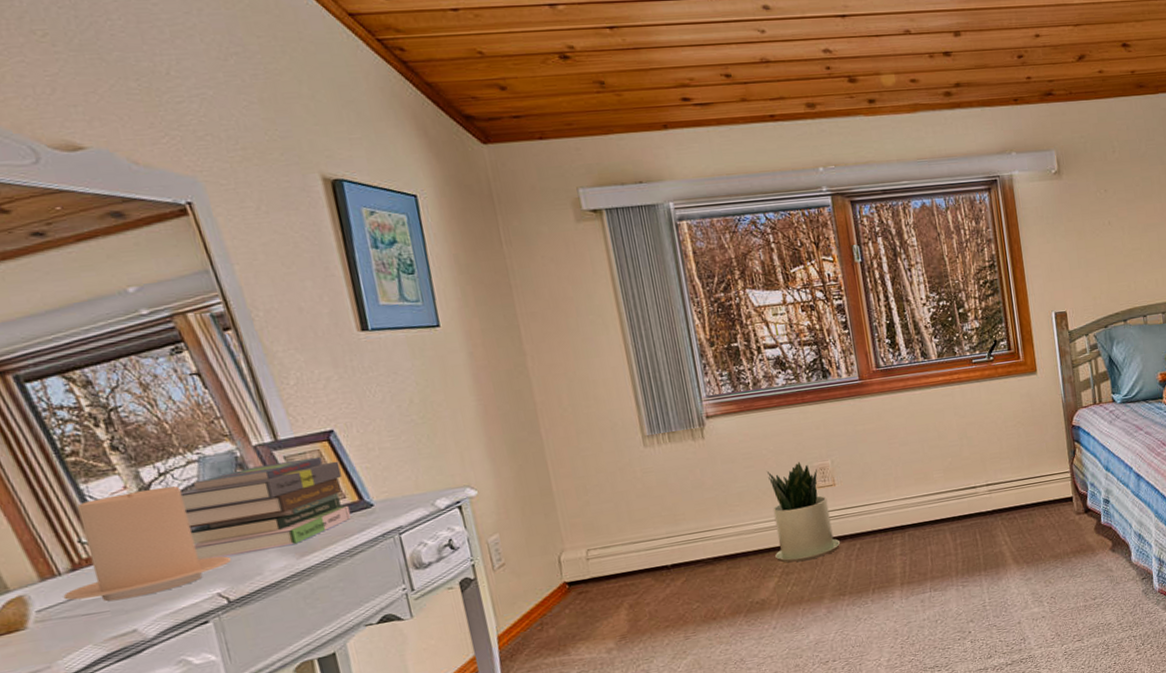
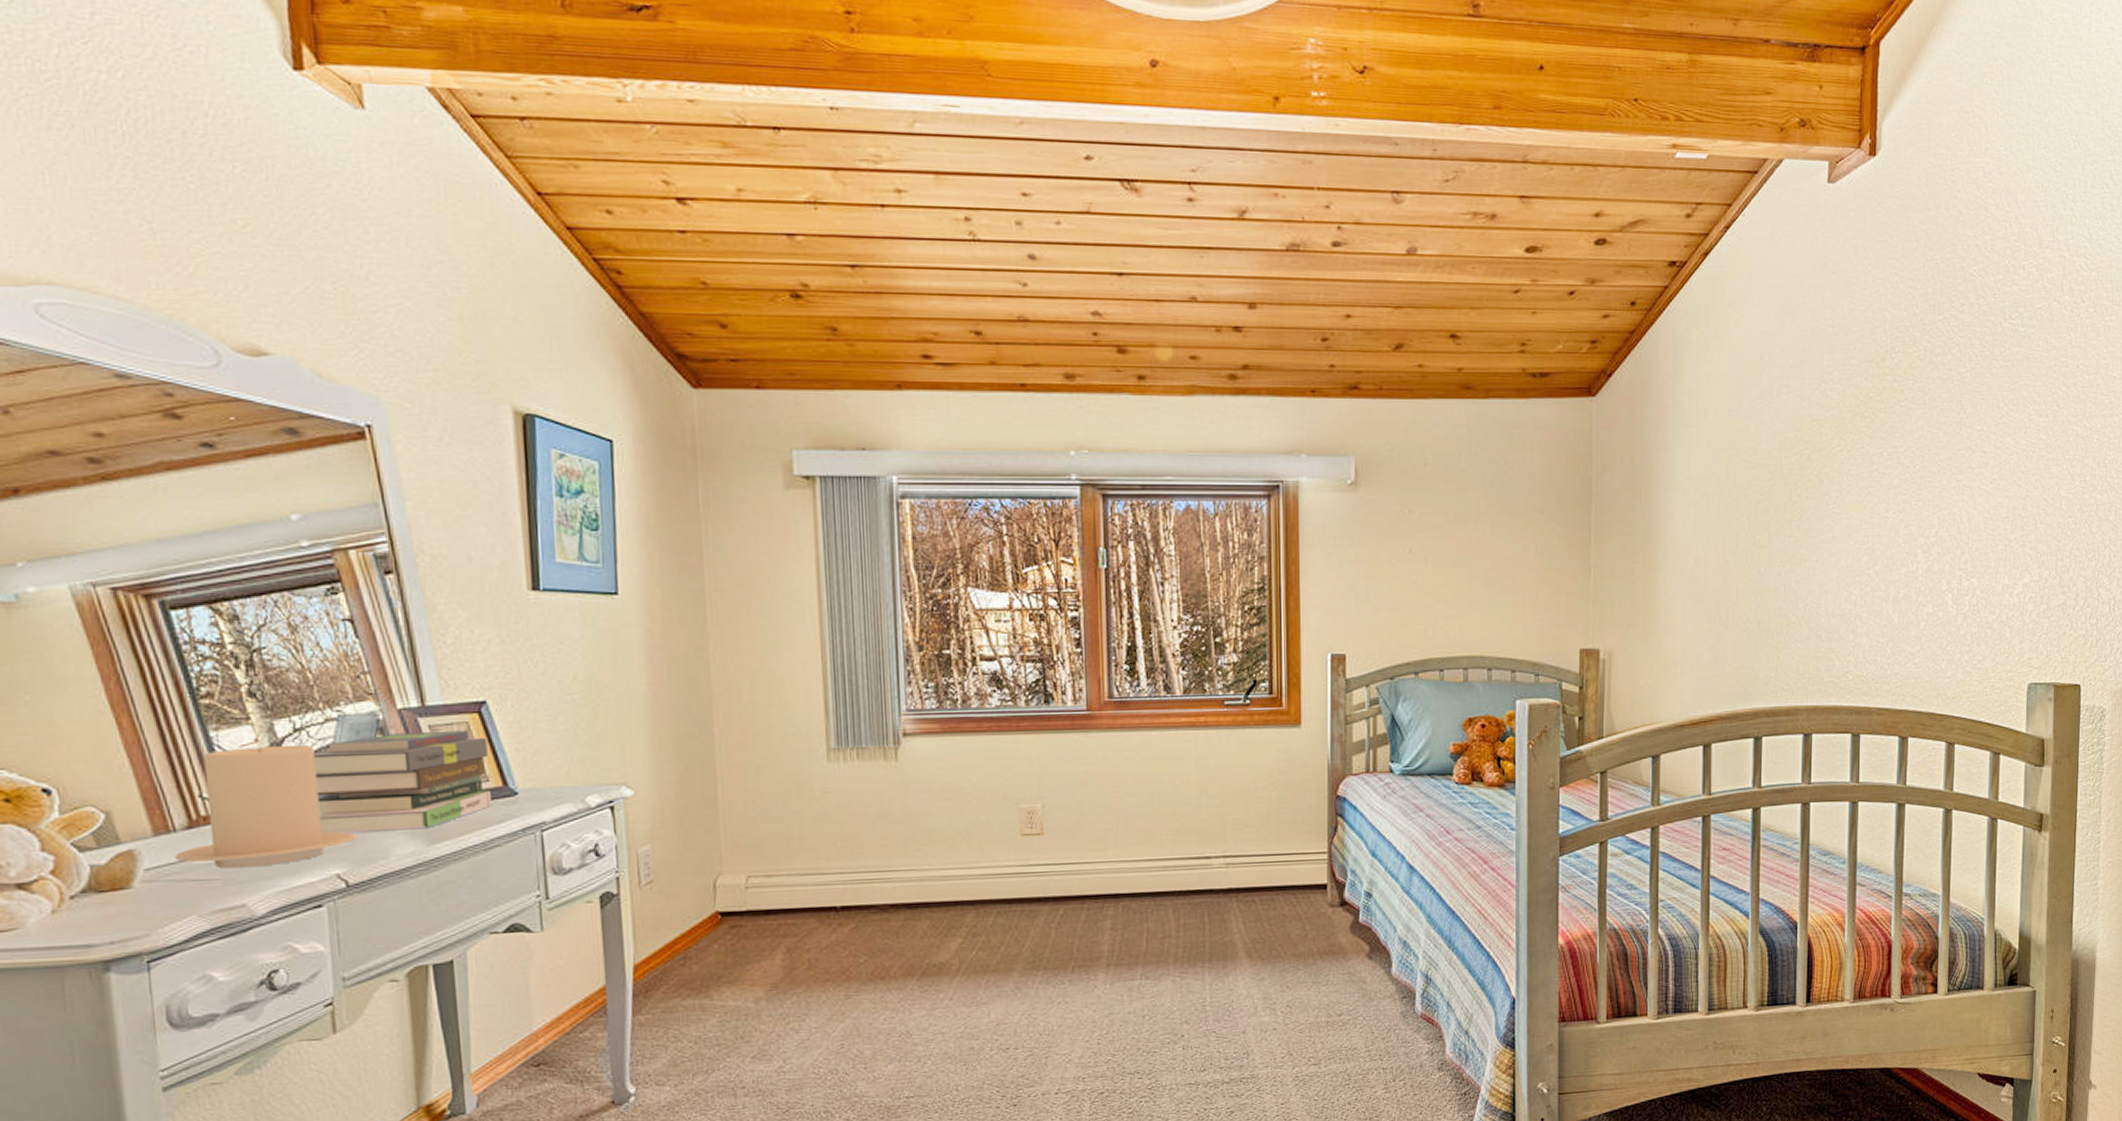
planter: present [766,462,841,563] -> none [963,801,1041,923]

